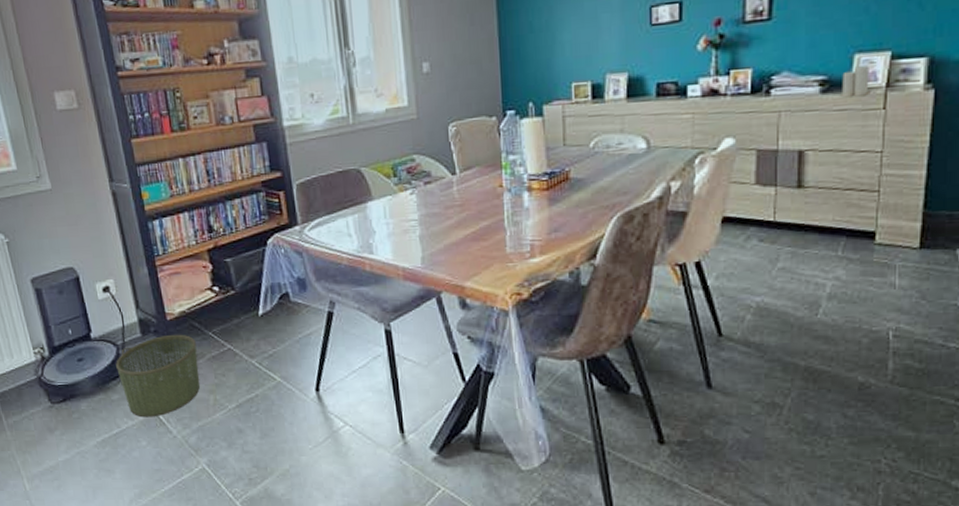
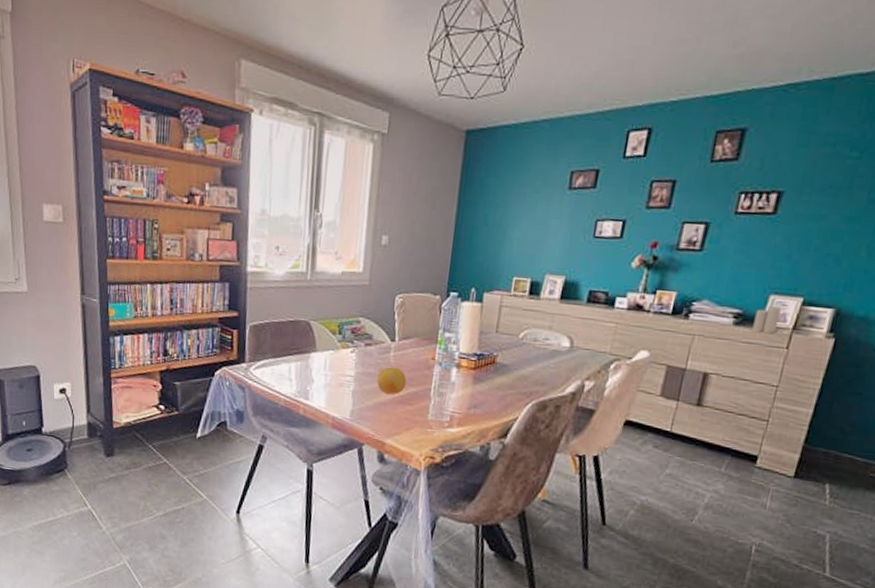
basket: present [116,334,200,418] -> none [61,441,136,512]
fruit: none [443,202,477,234] -> present [376,366,407,395]

